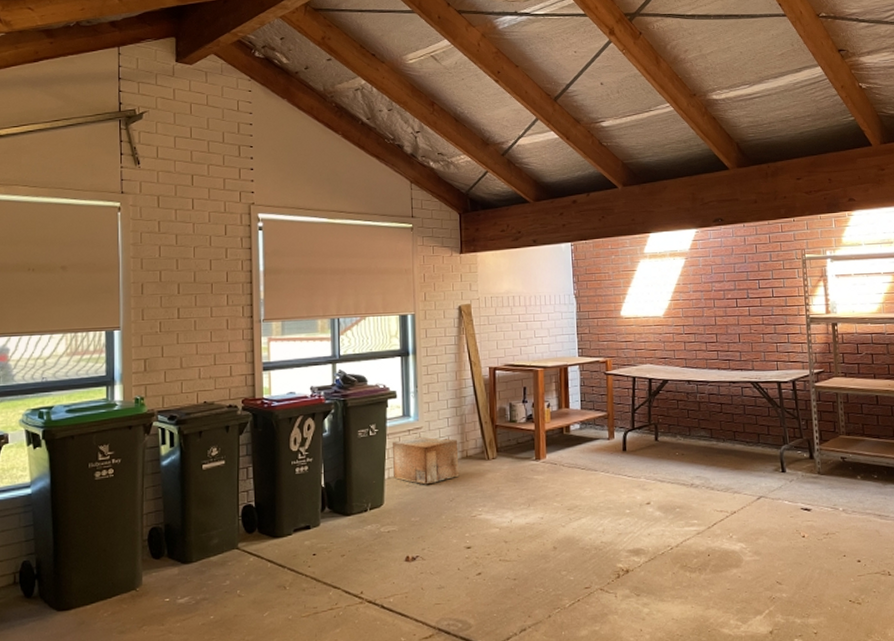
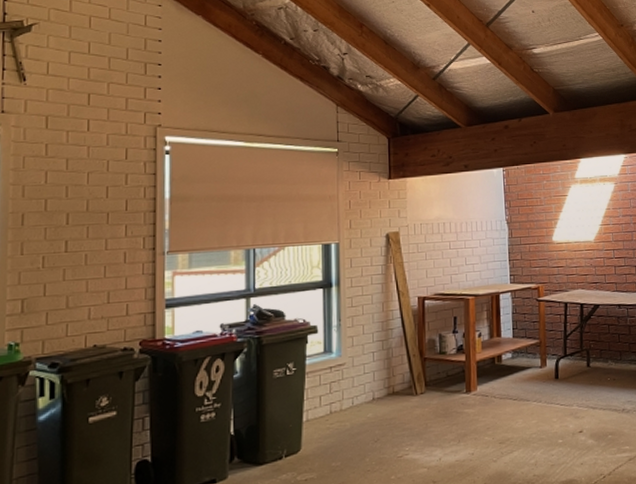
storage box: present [393,436,459,485] -> none [312,373,385,426]

